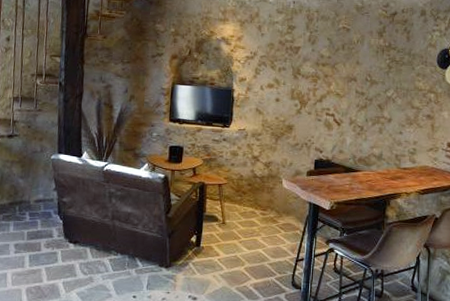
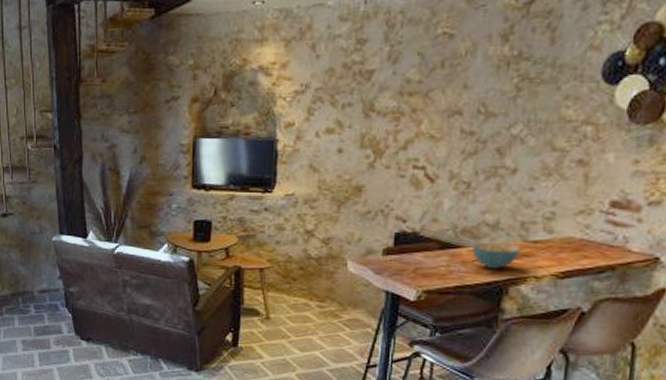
cereal bowl: none [366,168,396,187] -> present [472,242,521,268]

